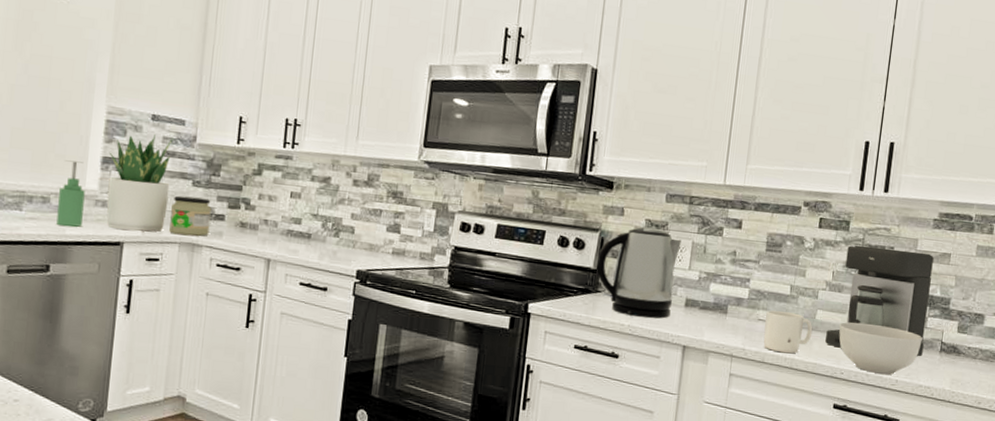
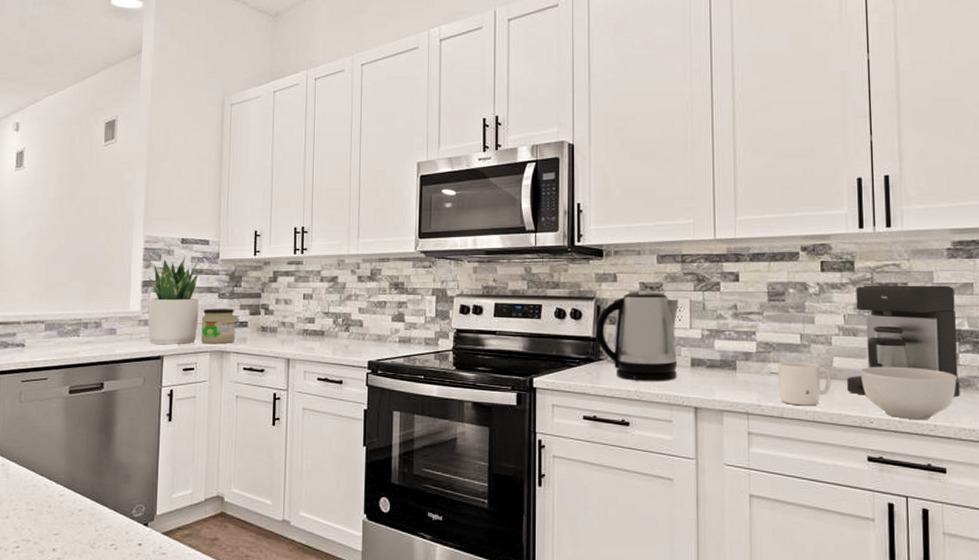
soap dispenser: present [56,160,85,227] -> none [107,287,130,346]

